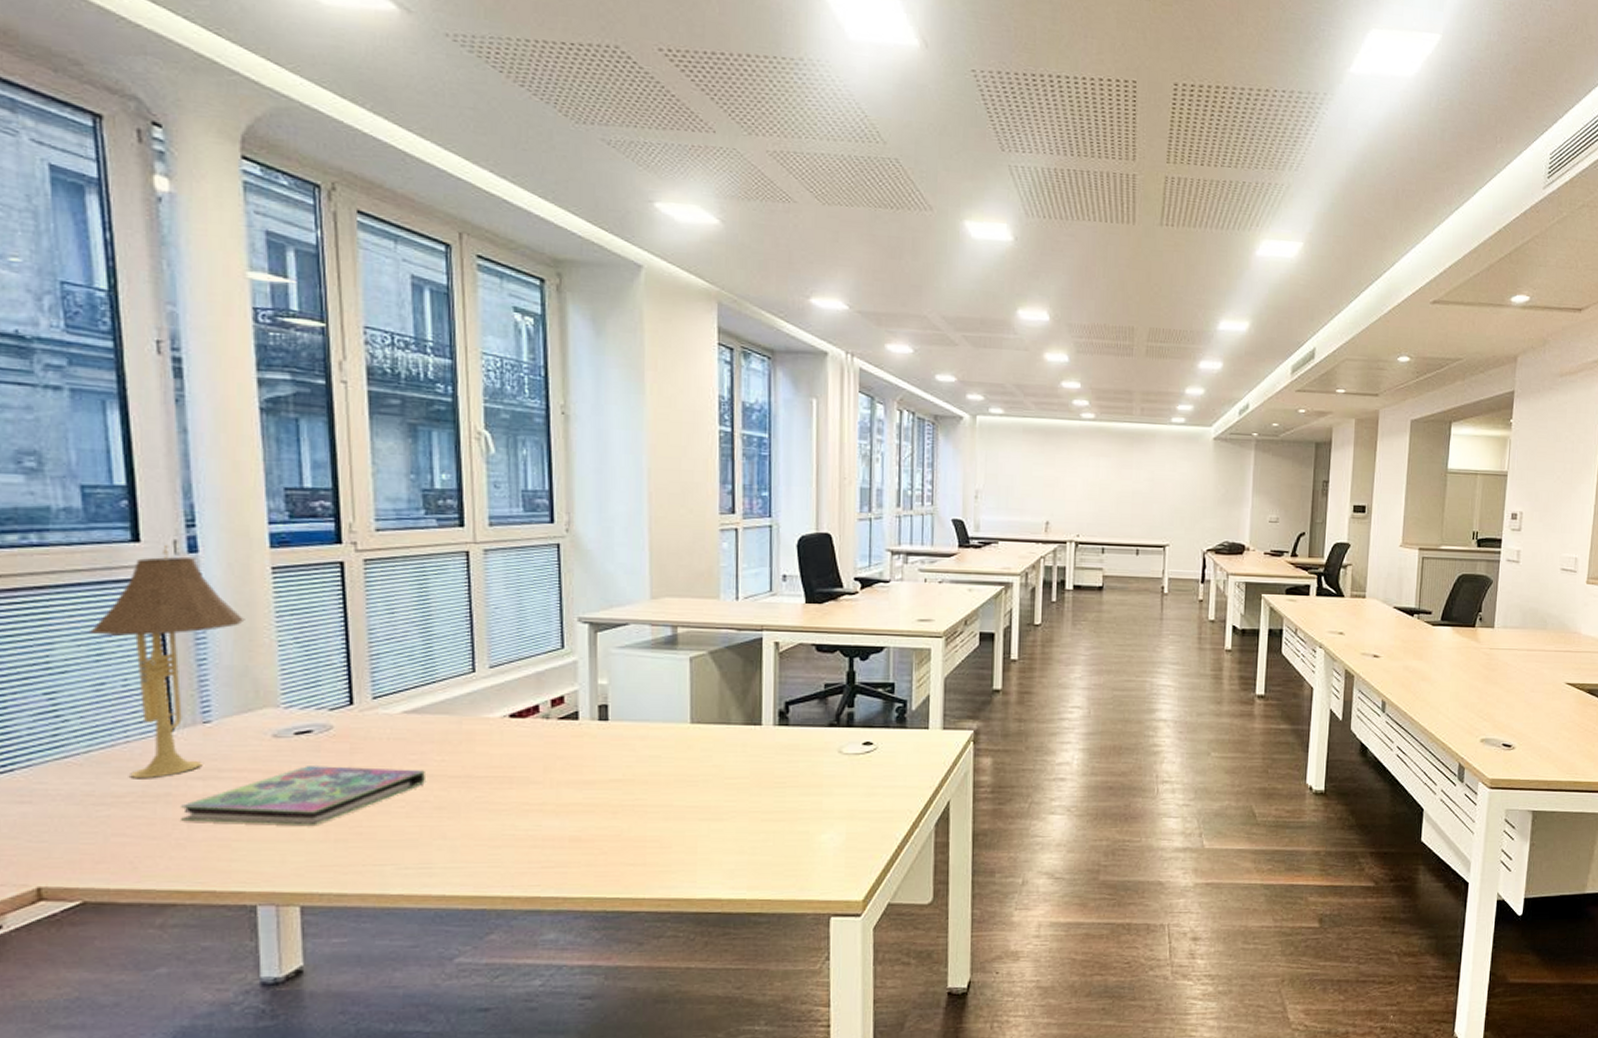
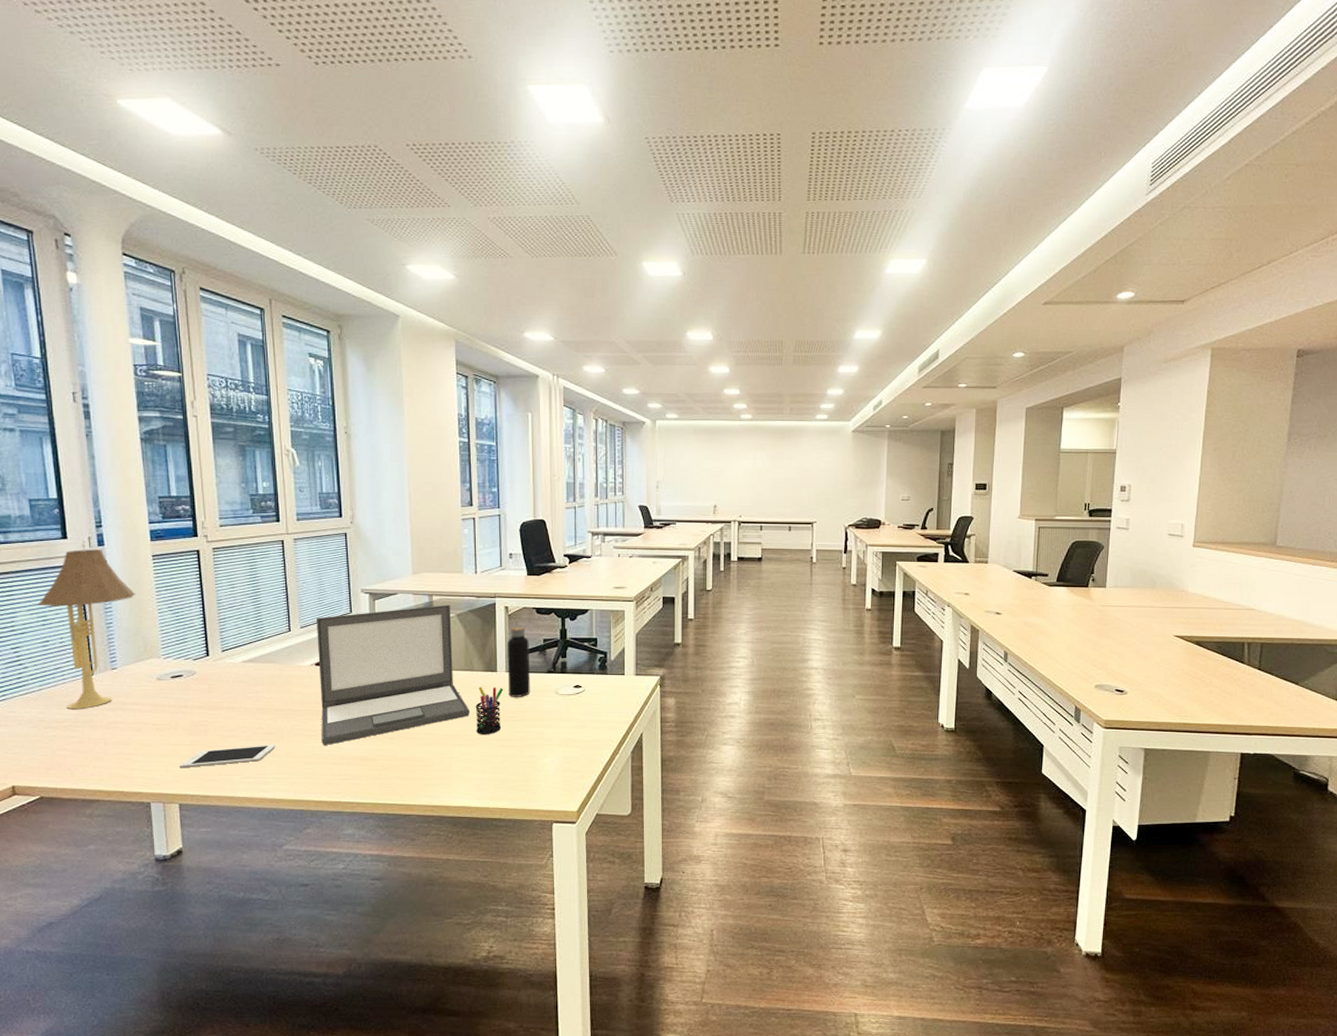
book: present [180,766,425,825] -> none [99,701,259,745]
cell phone: none [303,823,449,858] -> present [179,745,276,768]
laptop: none [513,639,723,824] -> present [317,604,469,746]
pen holder: none [731,744,770,807] -> present [475,687,504,735]
water bottle: none [775,659,806,757] -> present [507,620,530,697]

